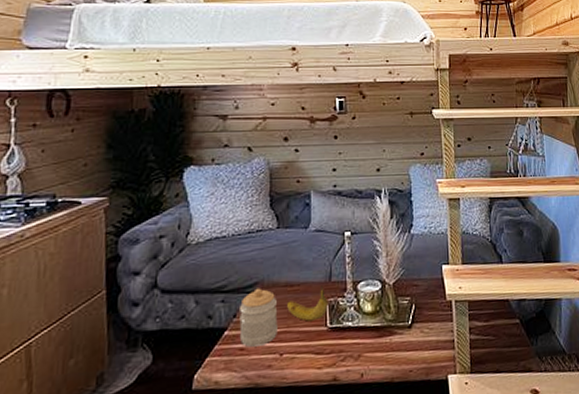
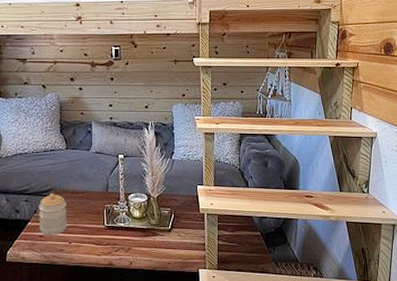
fruit: present [287,285,329,322] -> none [74,195,106,220]

